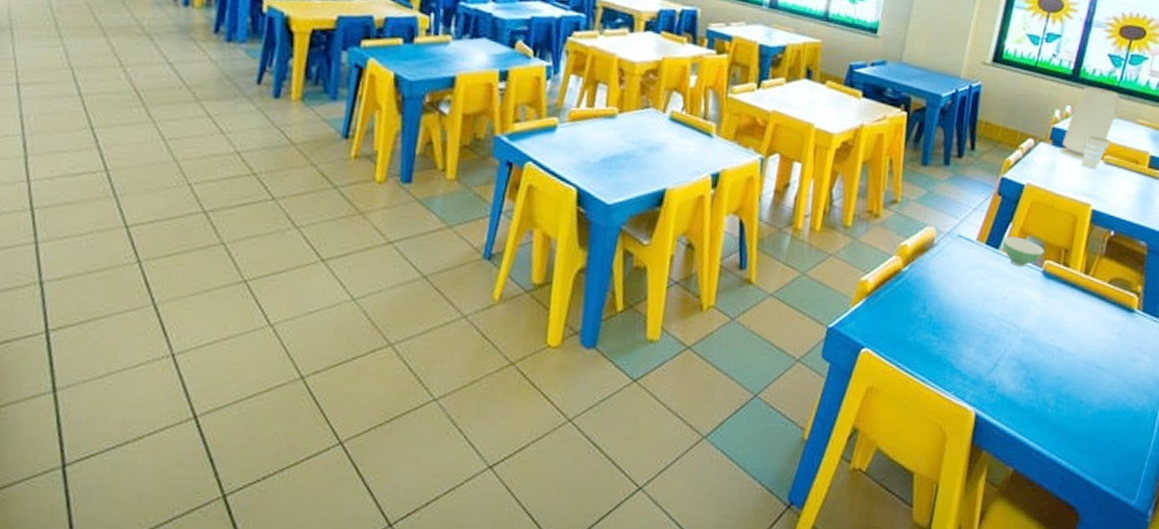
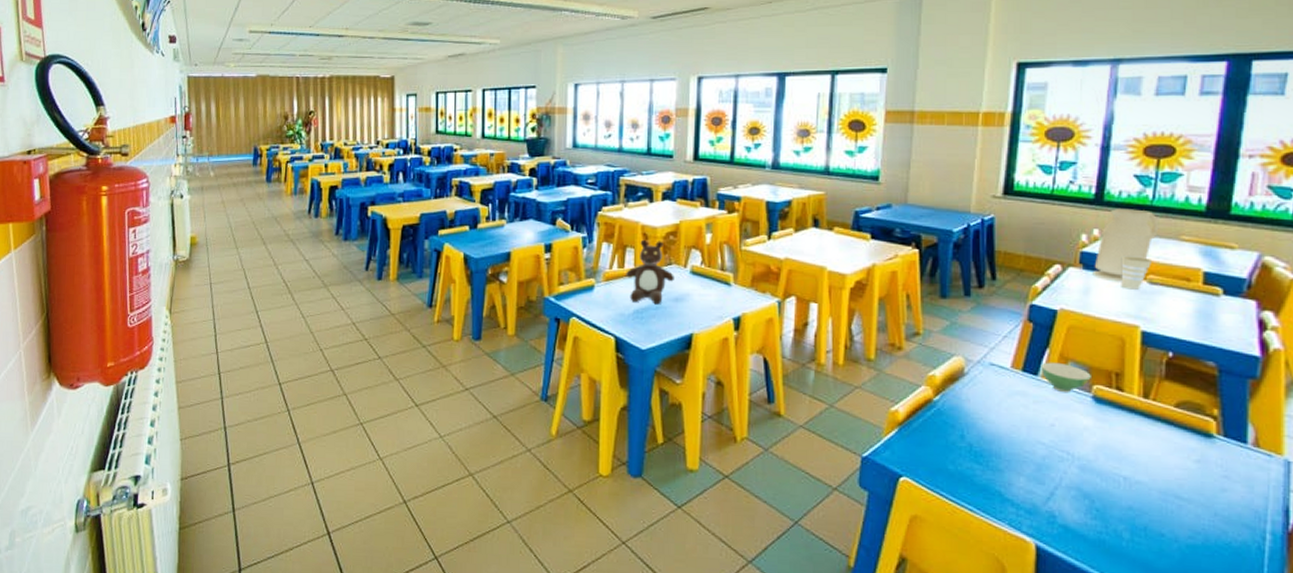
stuffed animal: none [595,75,651,154] -> present [626,239,674,305]

